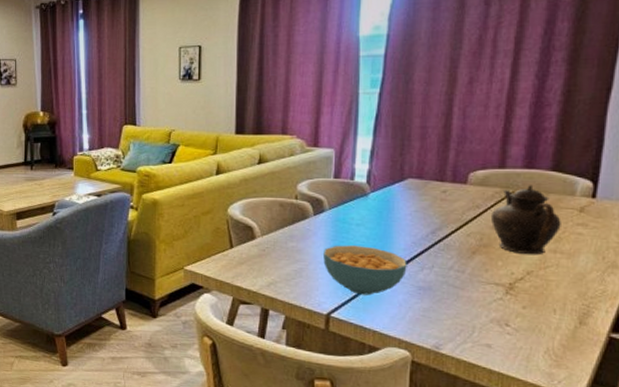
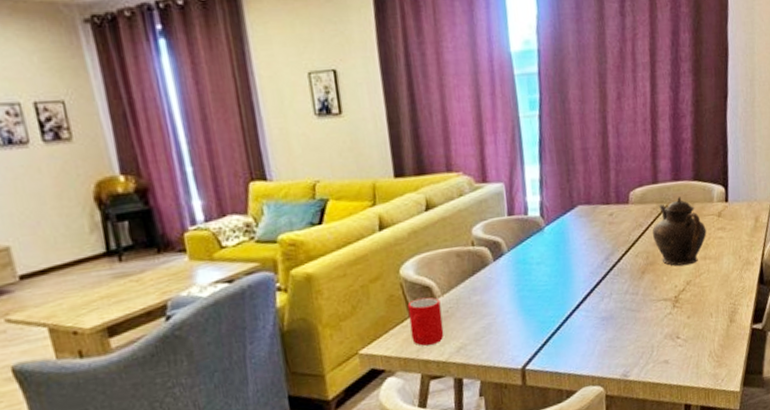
cup: none [229,235,259,275] -> present [407,297,444,346]
cereal bowl: present [323,245,407,295] -> none [509,285,589,339]

